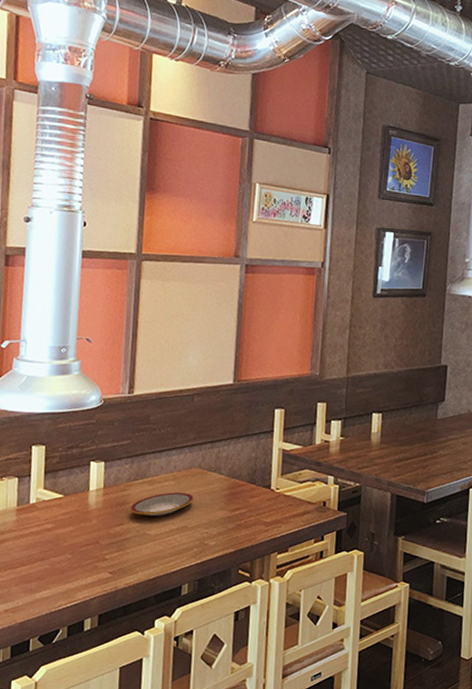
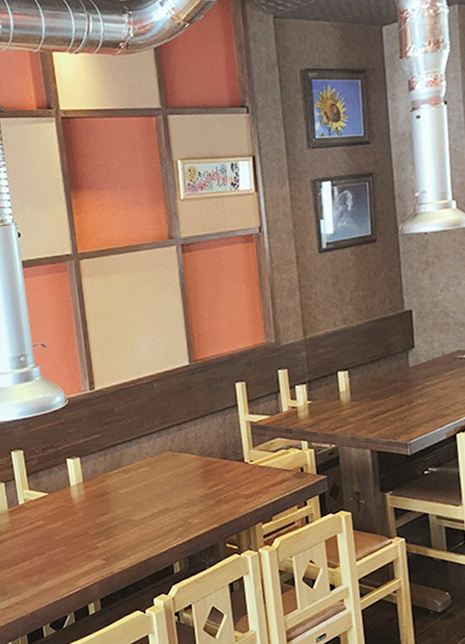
plate: present [130,492,194,517] -> none [111,476,170,503]

